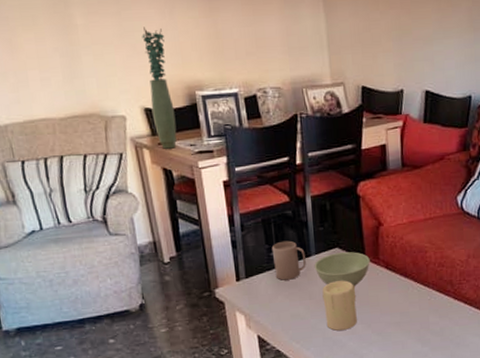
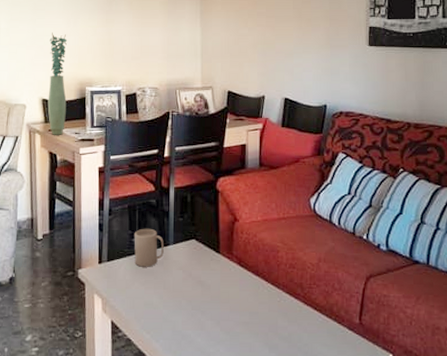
bowl: present [314,252,370,288] -> none [171,244,224,282]
candle: present [322,280,357,331] -> none [176,273,208,324]

